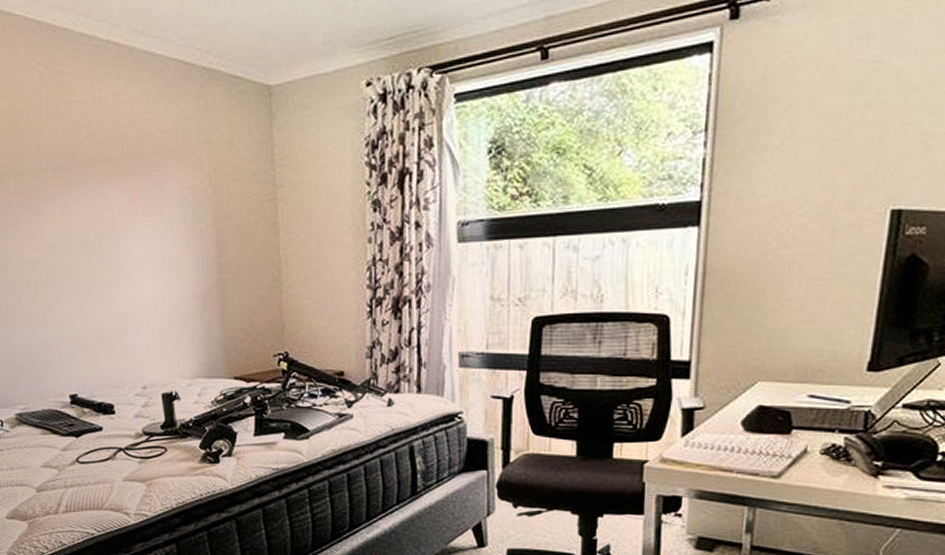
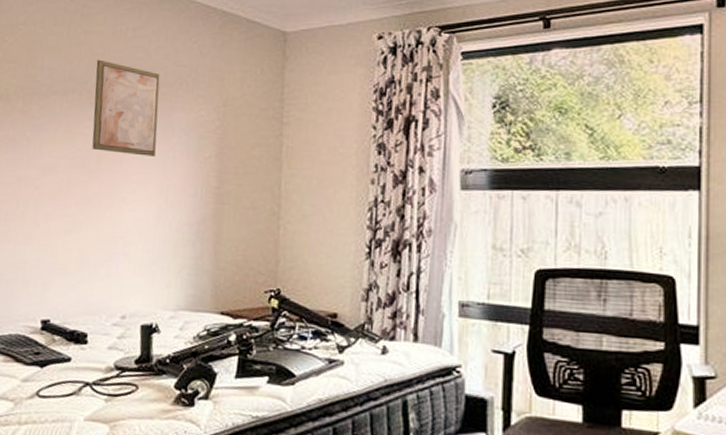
wall art: none [80,131,154,230] -> present [92,59,160,156]

